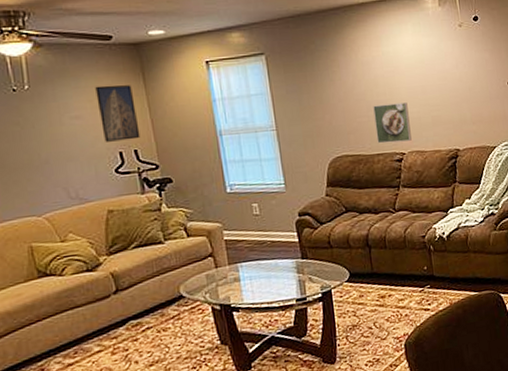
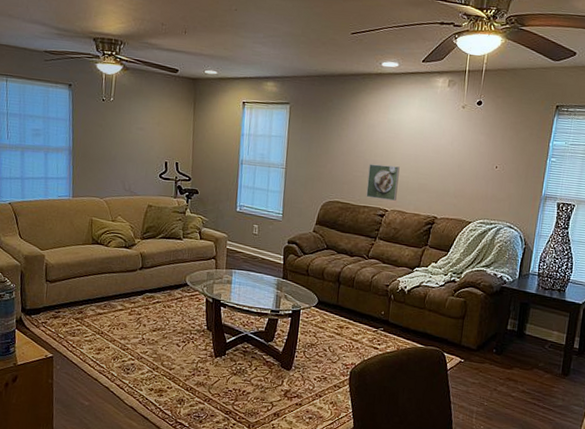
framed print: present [95,85,141,142] -> none [157,107,184,154]

